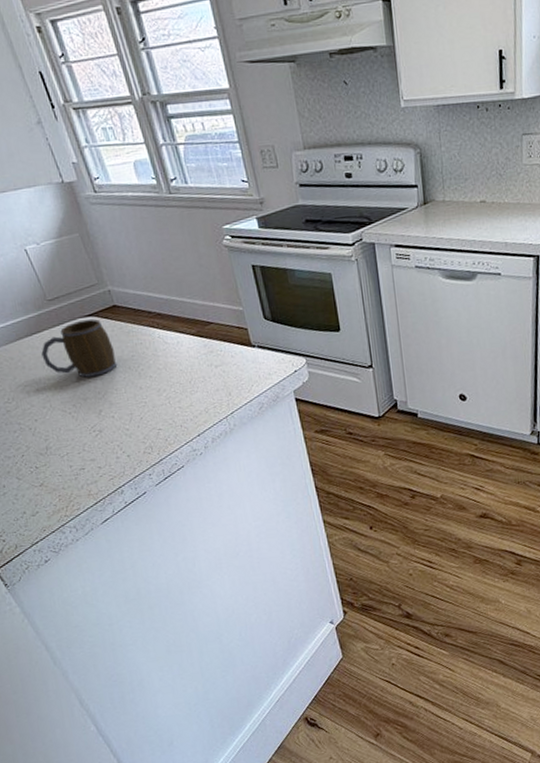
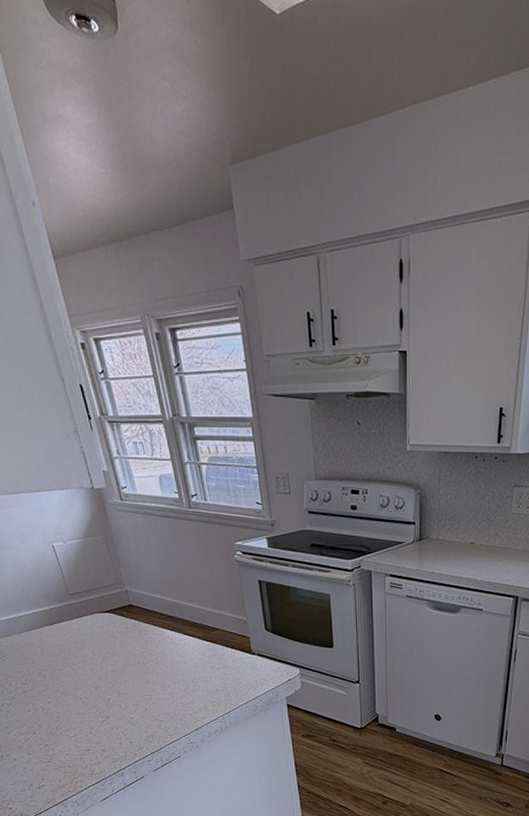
mug: present [41,319,118,378] -> none [59,615,128,668]

